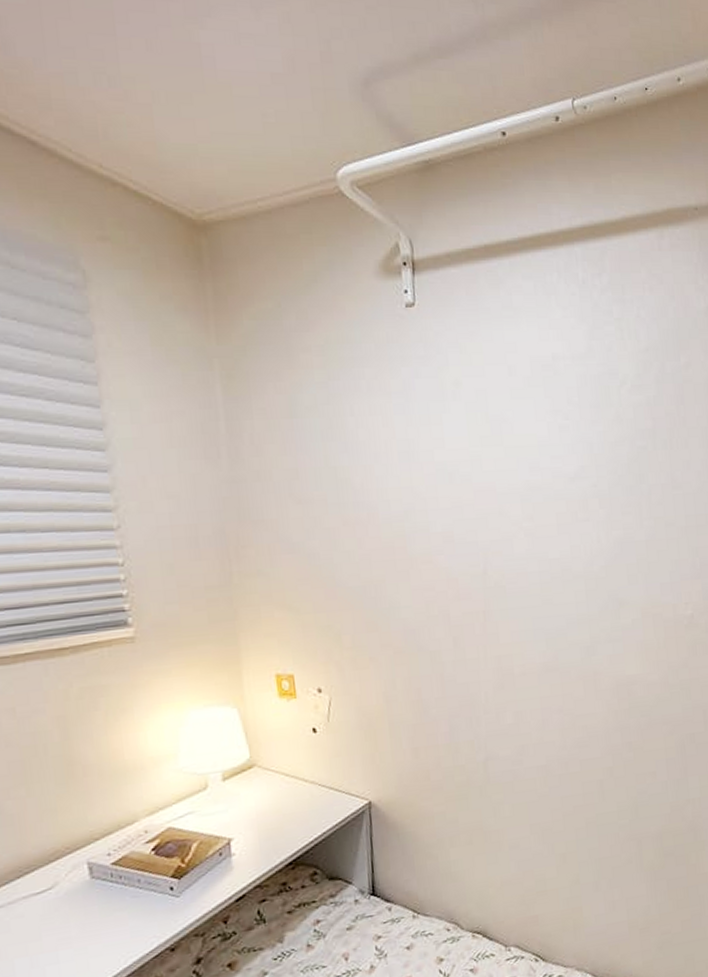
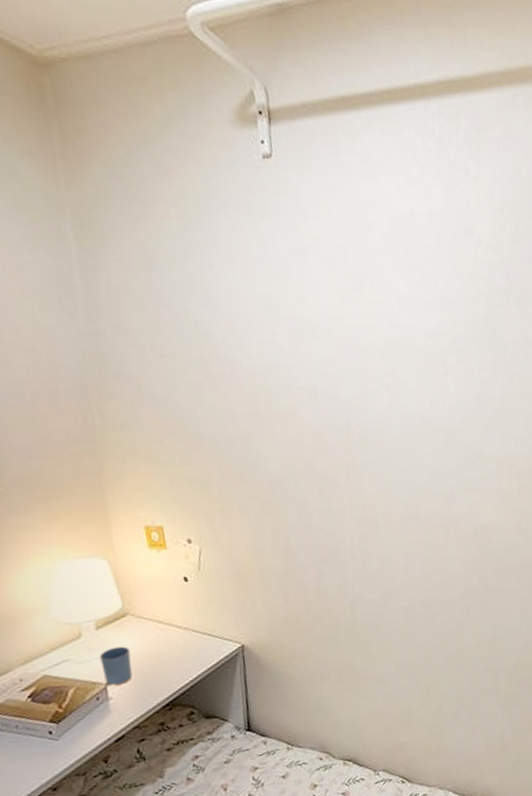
mug: none [225,799,257,841] -> present [100,646,132,686]

